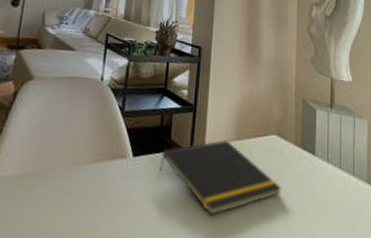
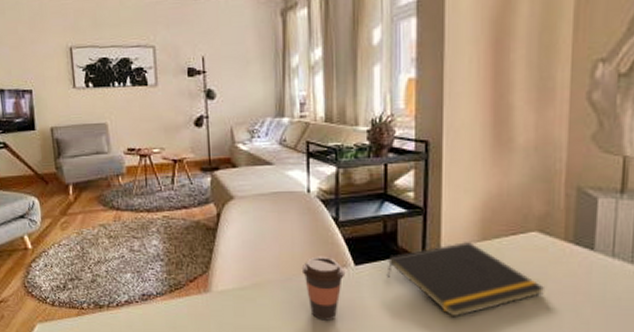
coffee cup: none [84,144,124,216] -> present [301,256,346,321]

